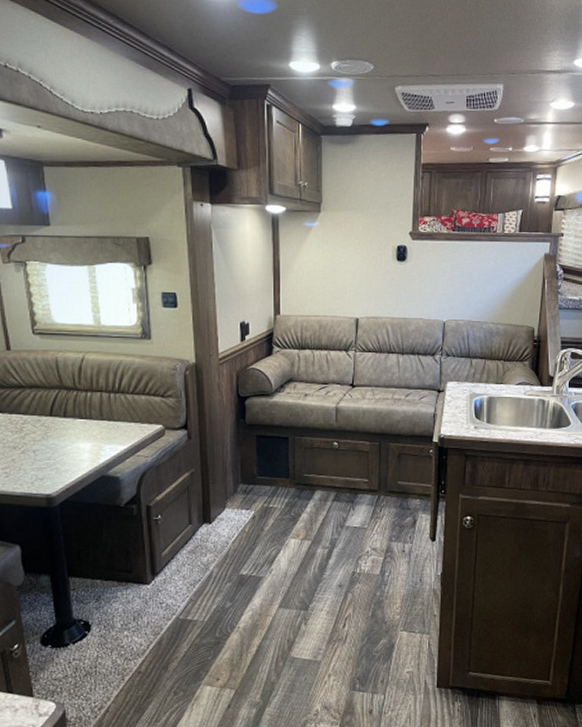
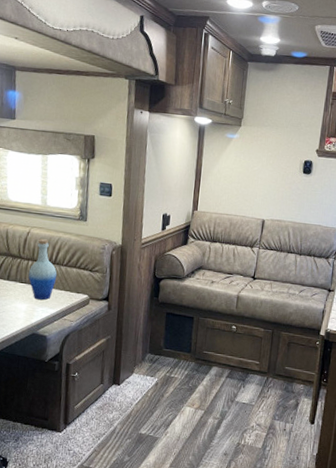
bottle: none [88,365,123,437] -> present [28,239,57,301]

